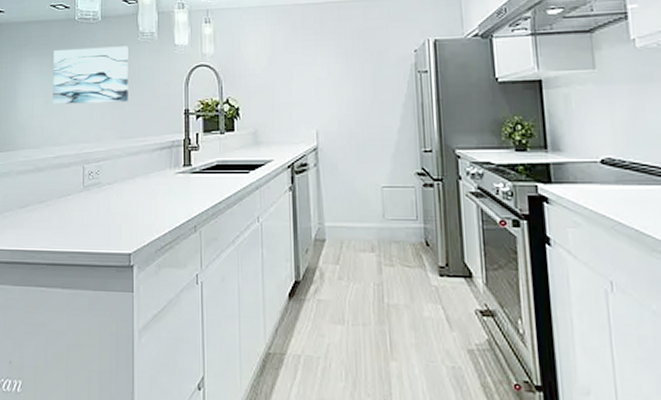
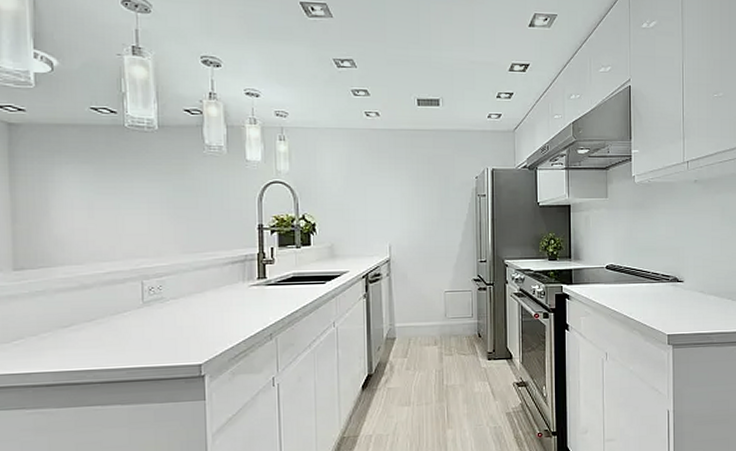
wall art: present [53,46,128,104] -> none [97,158,194,217]

